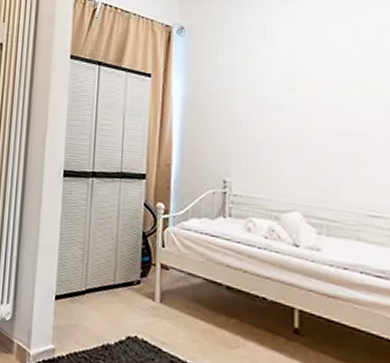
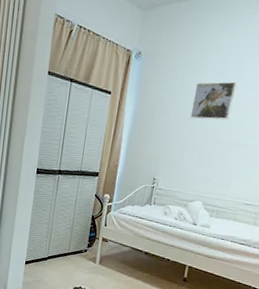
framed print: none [263,53,321,103] -> present [190,81,237,121]

